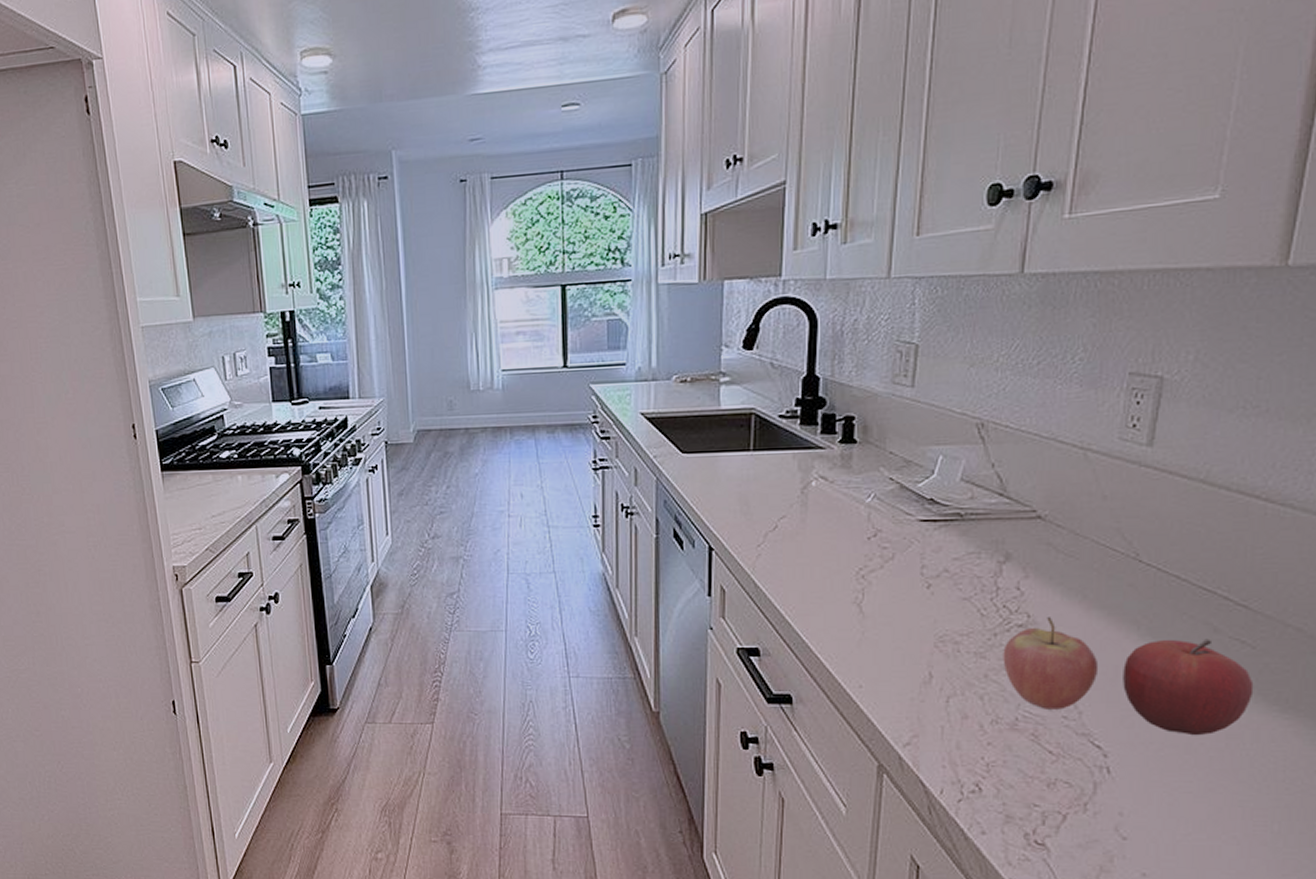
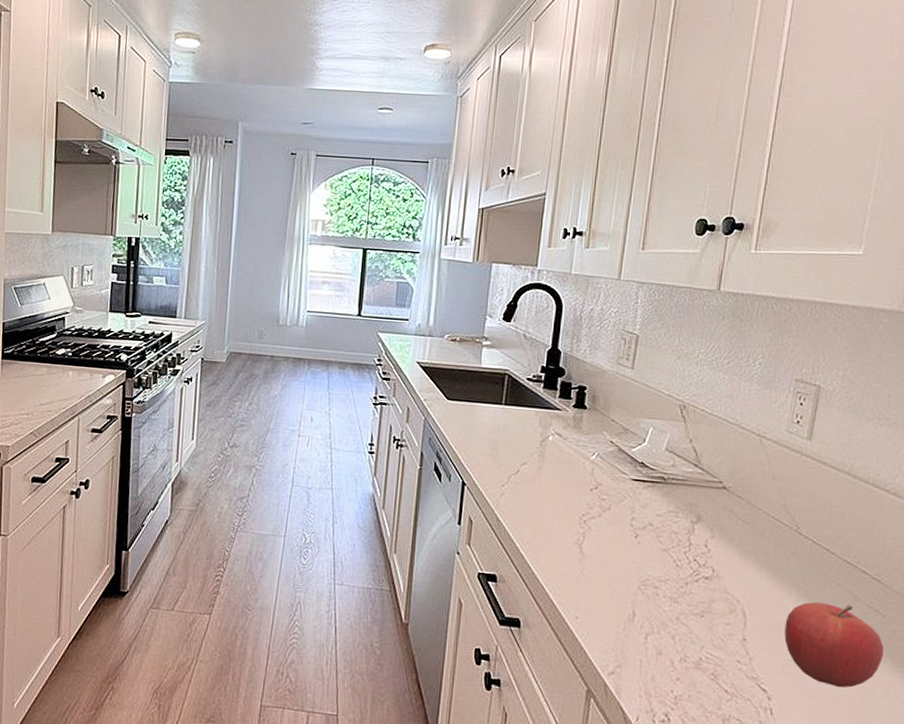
fruit: present [1003,617,1099,710] -> none [691,573,767,654]

